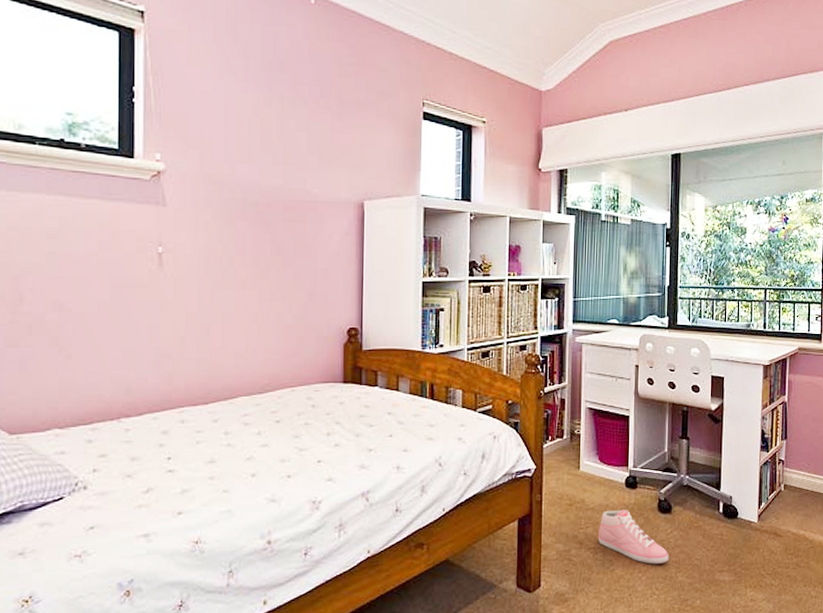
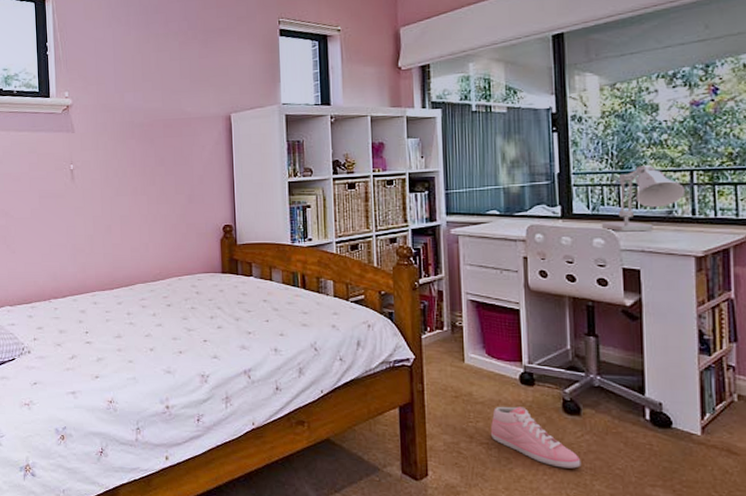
desk lamp: none [698,282,761,343] -> present [601,165,686,232]

